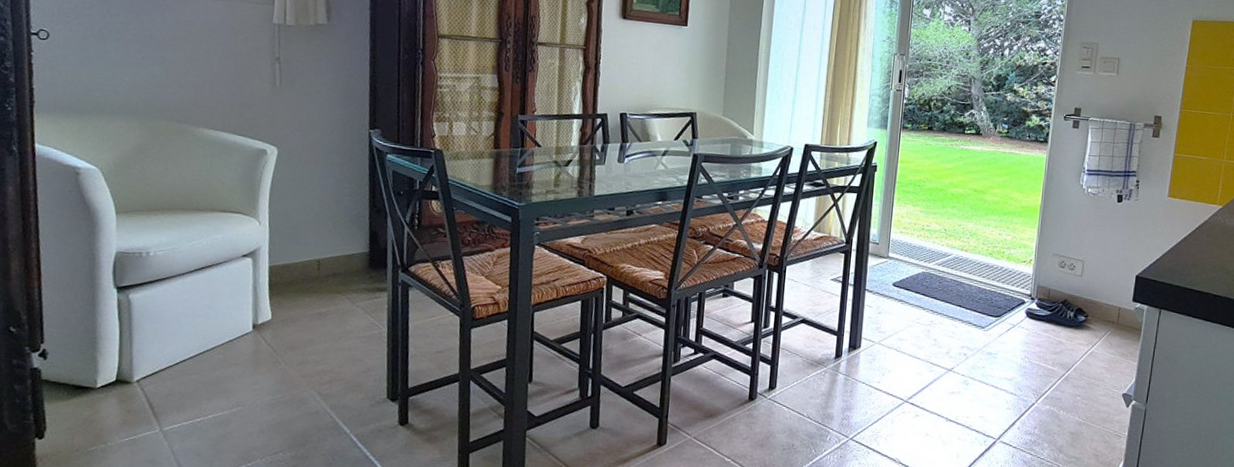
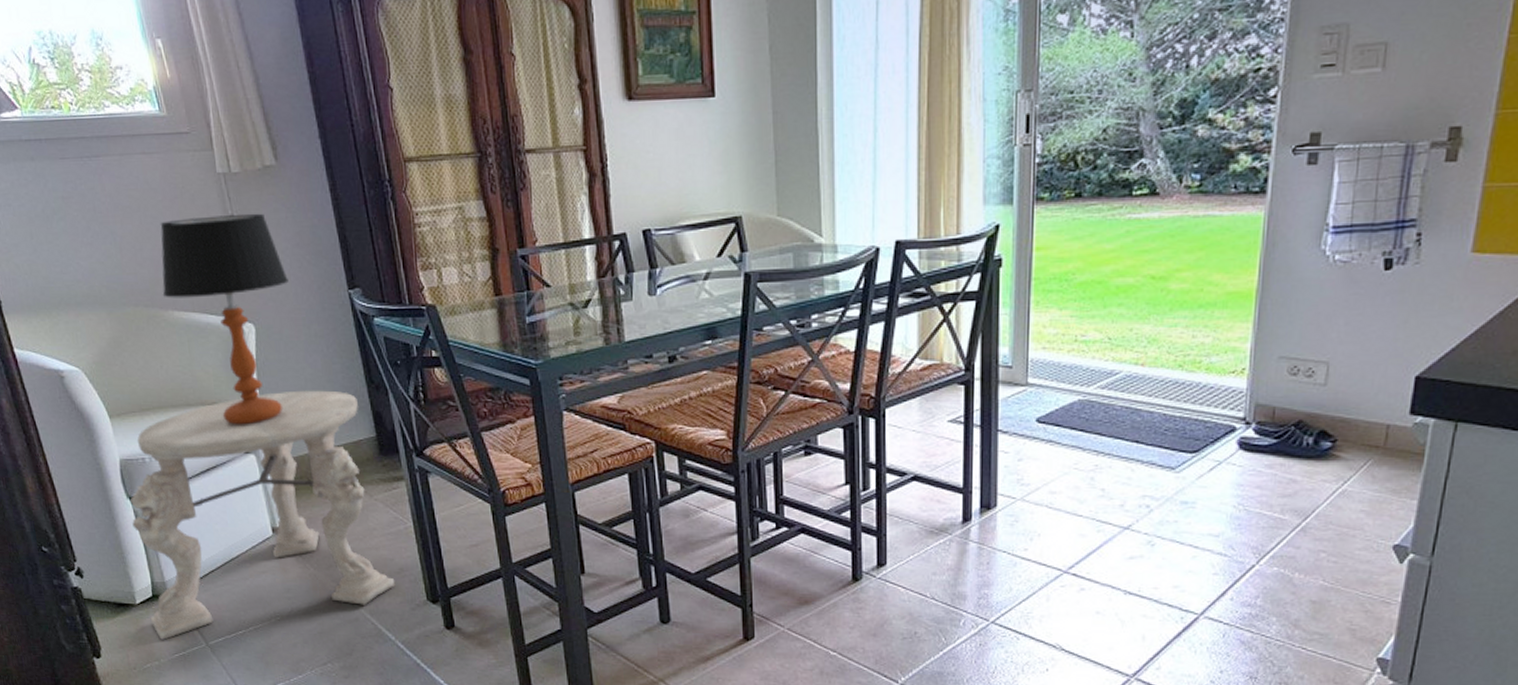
side table: none [107,206,360,424] -> present [129,390,396,640]
table lamp: none [197,54,318,232] -> present [160,213,289,425]

